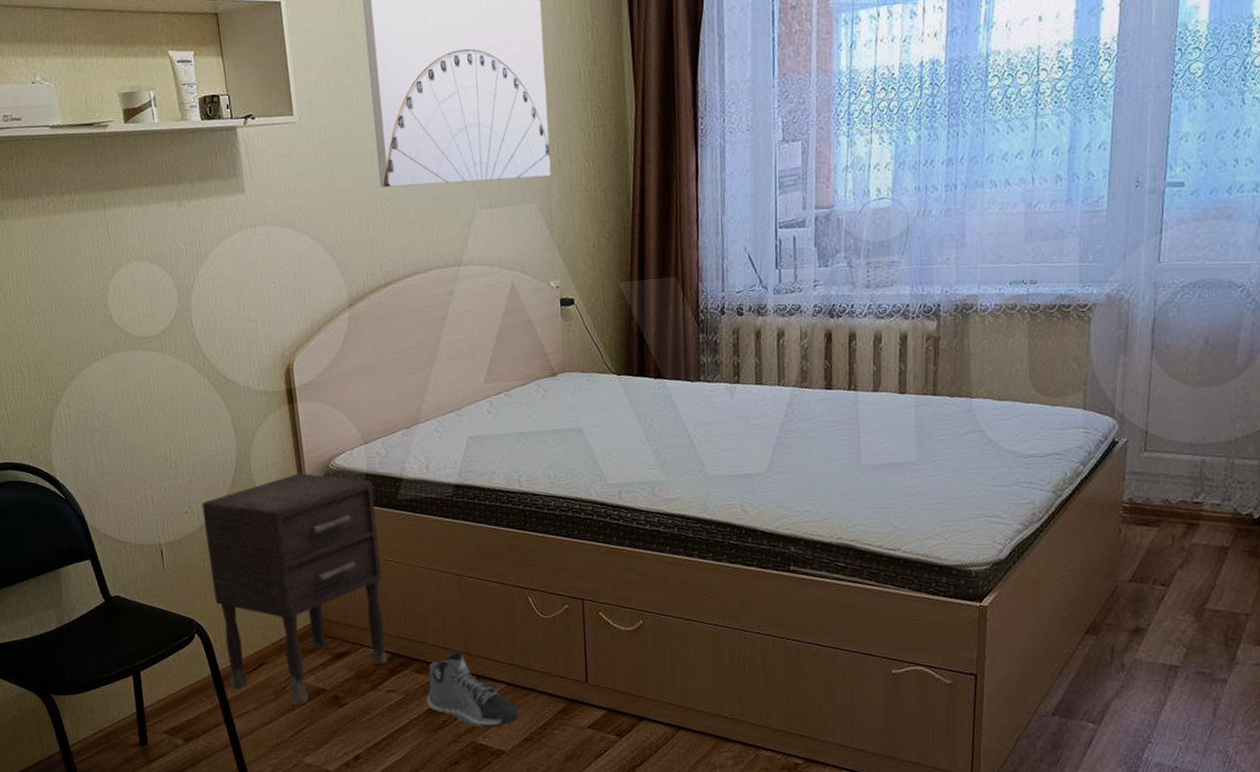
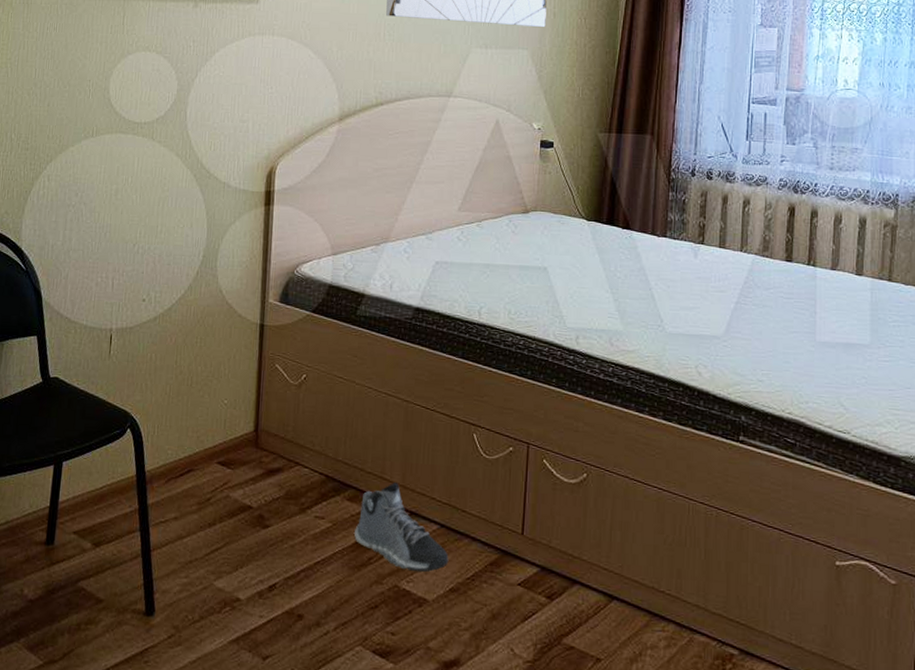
nightstand: present [201,473,388,705] -> none [154,275,334,520]

